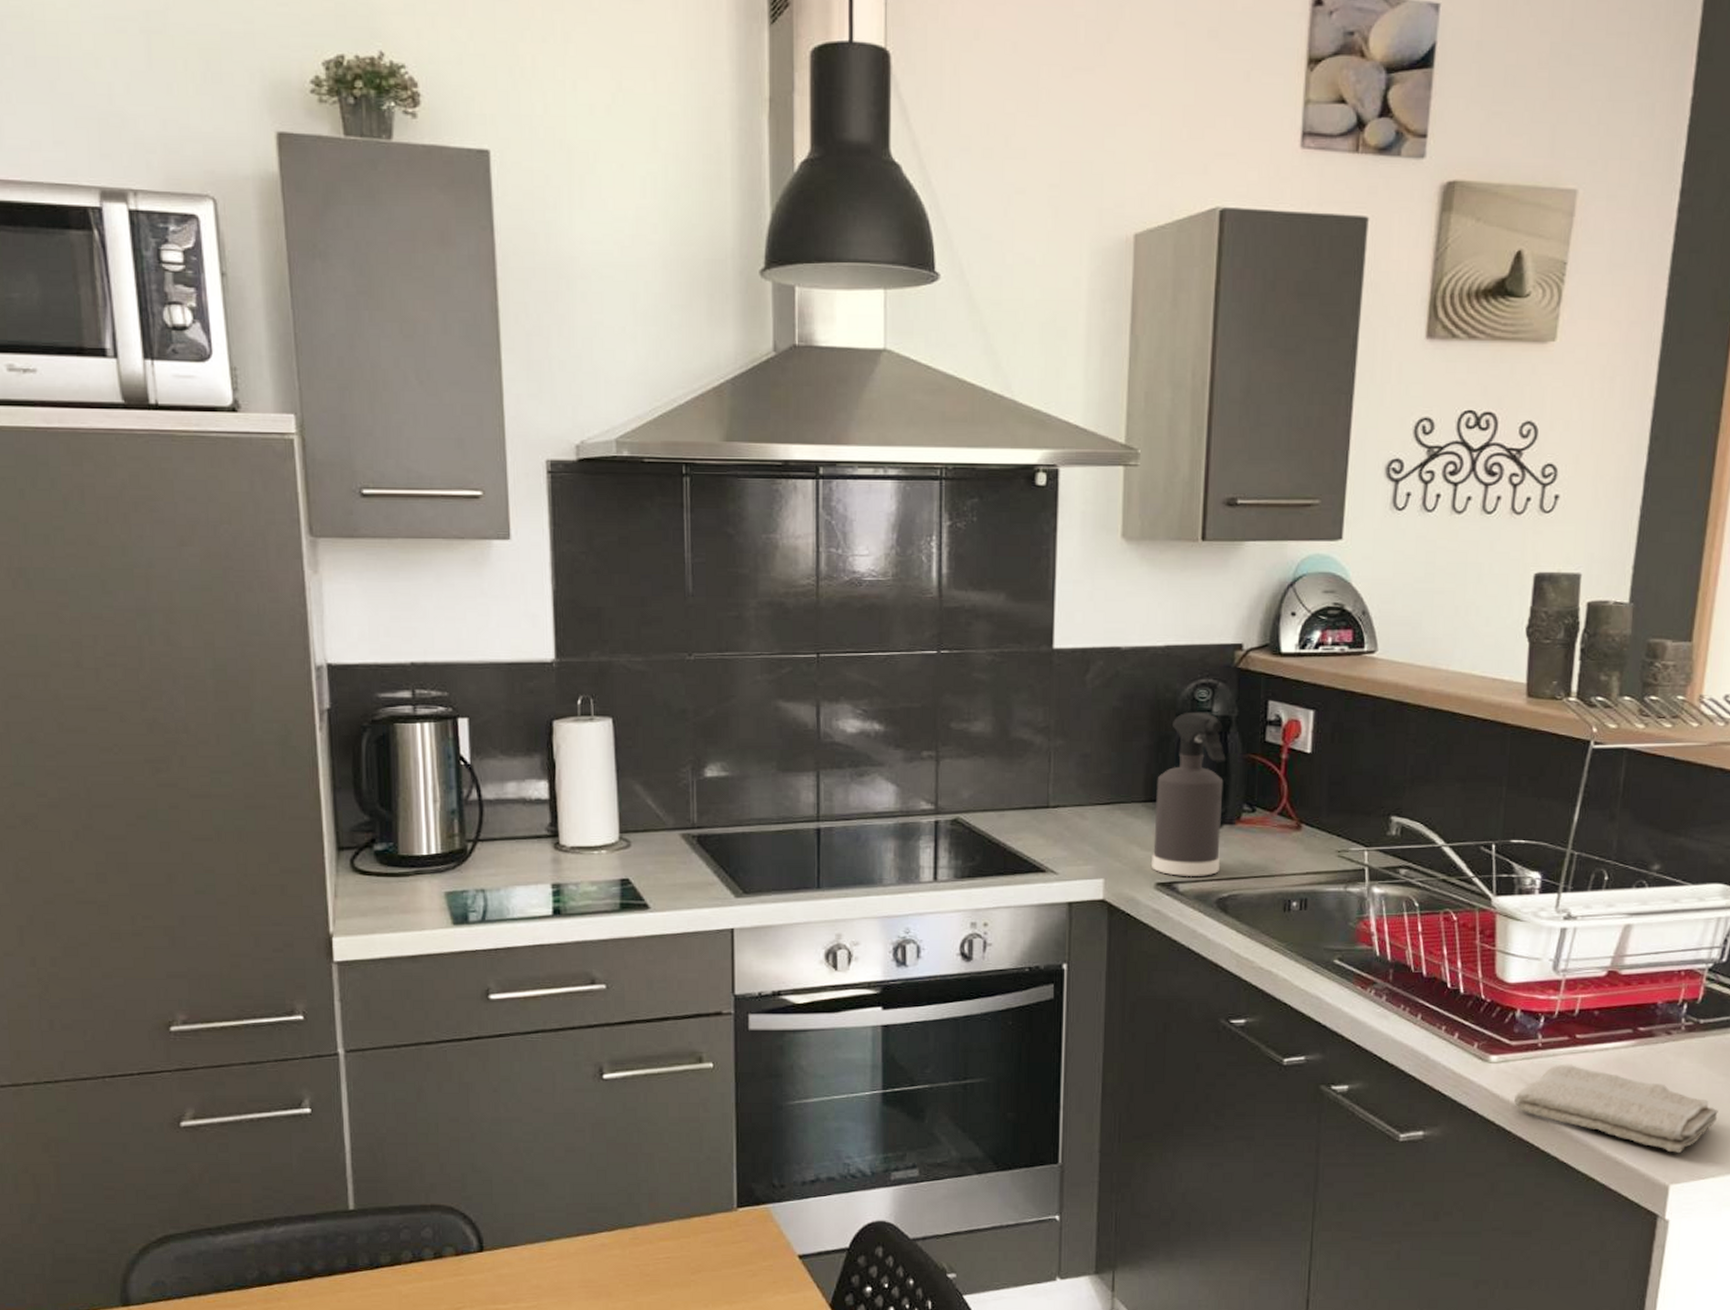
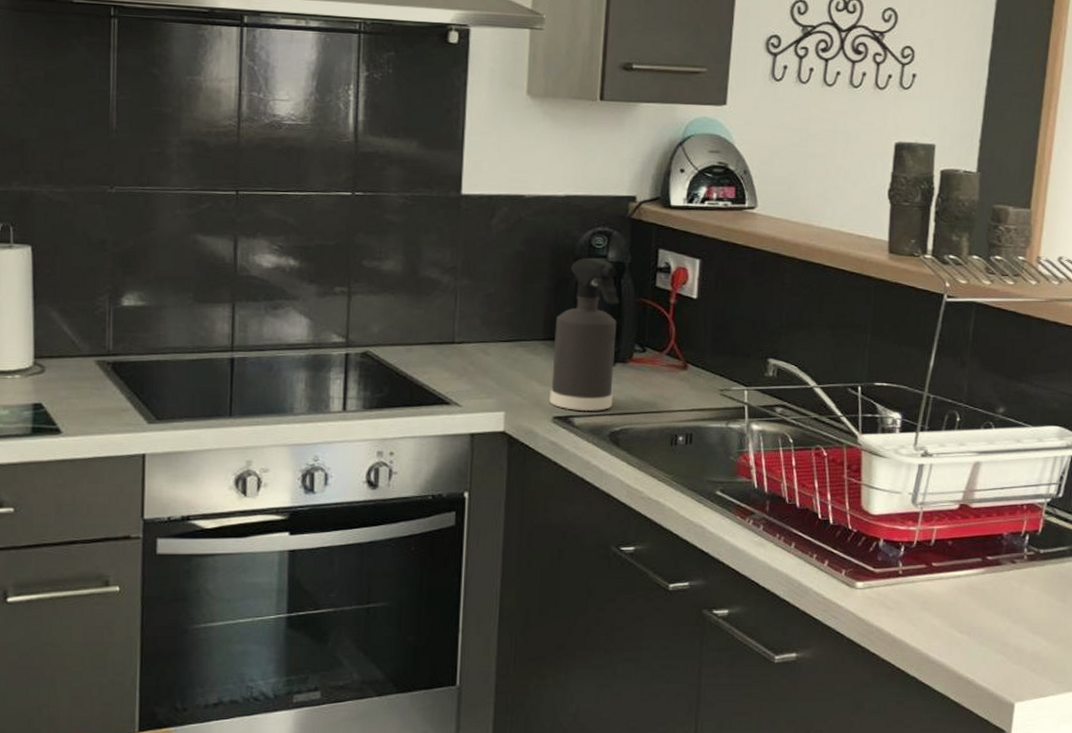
washcloth: present [1513,1065,1718,1154] -> none [877,591,1057,674]

